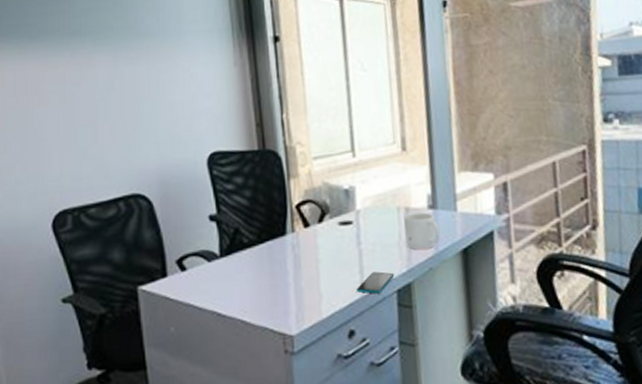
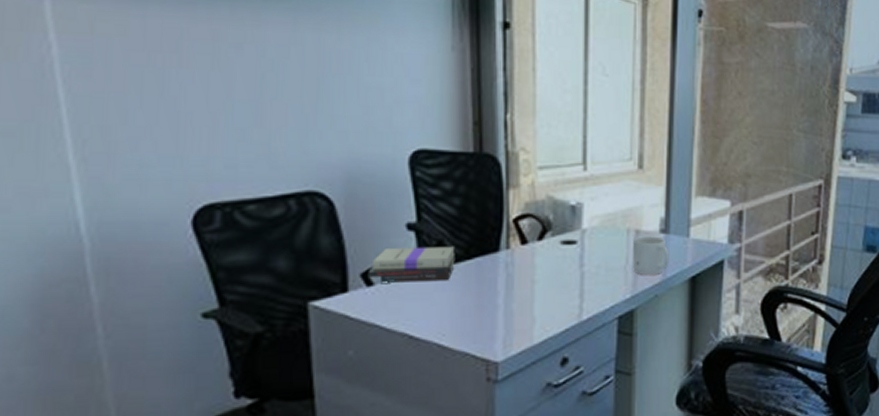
books: none [181,233,250,268] -> present [367,246,456,283]
smartphone: present [357,271,395,294] -> none [575,296,617,320]

